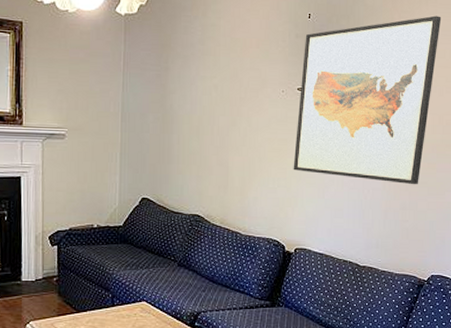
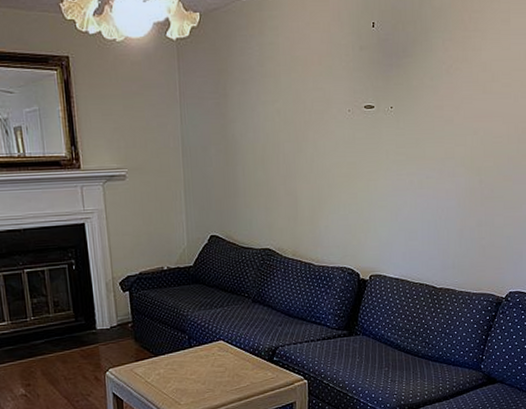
wall art: present [293,15,442,185] -> none [363,13,515,200]

